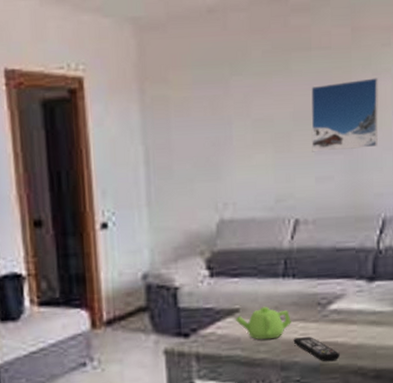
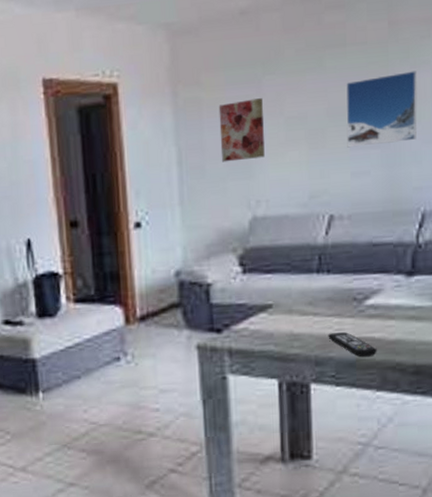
wall art: none [186,99,232,163] -> present [218,98,265,162]
teapot: present [236,306,291,340] -> none [269,301,326,335]

